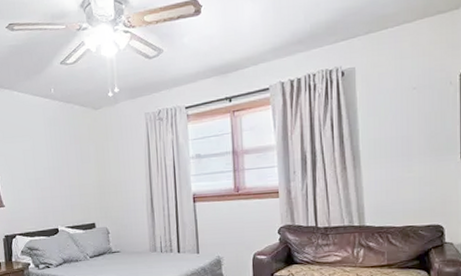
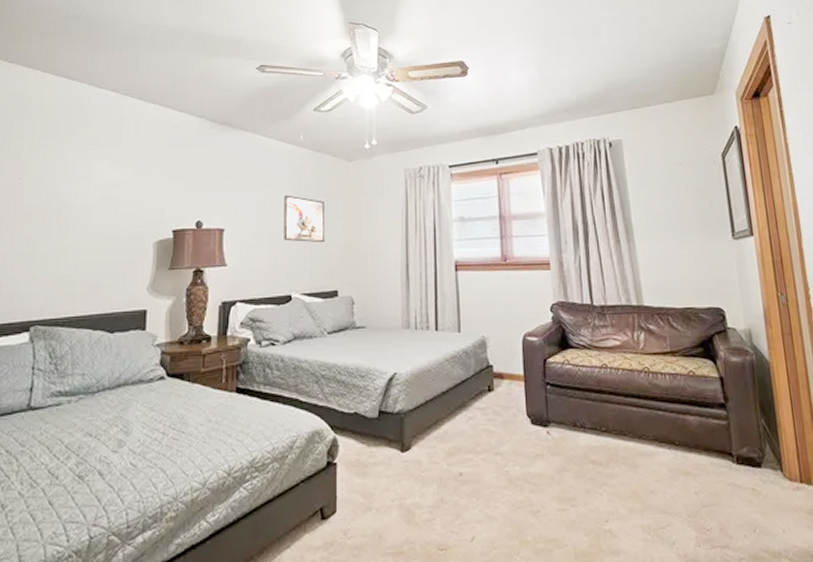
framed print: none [43,144,81,184] -> present [284,195,326,243]

